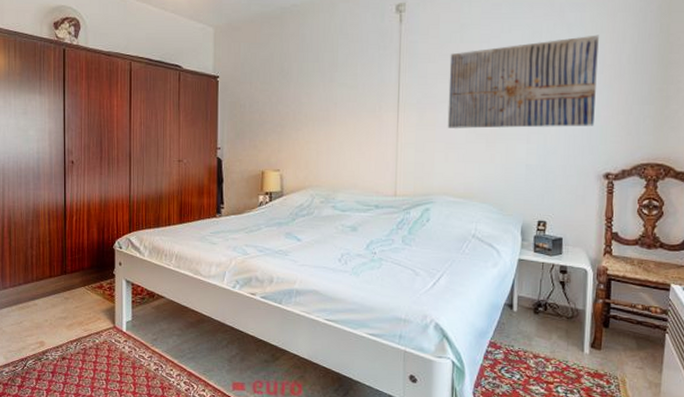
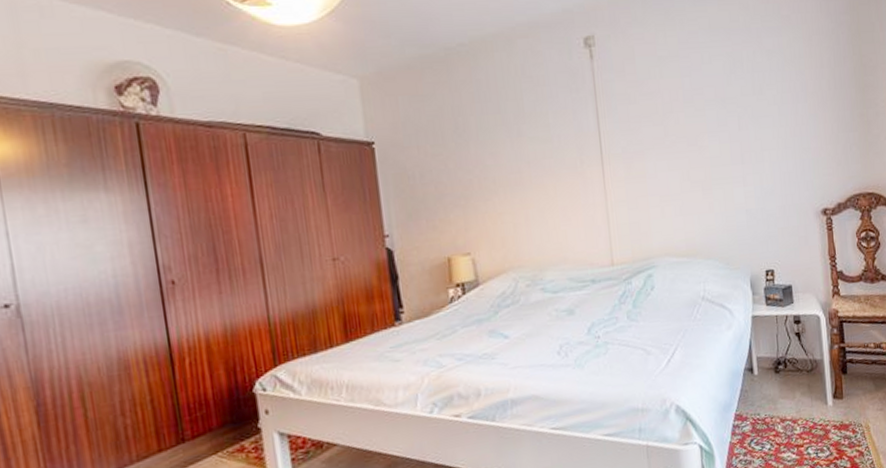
wall art: present [447,35,599,129] -> none [651,60,806,178]

